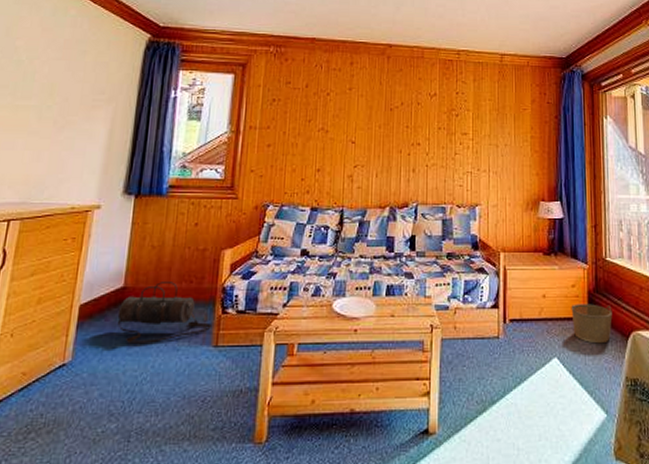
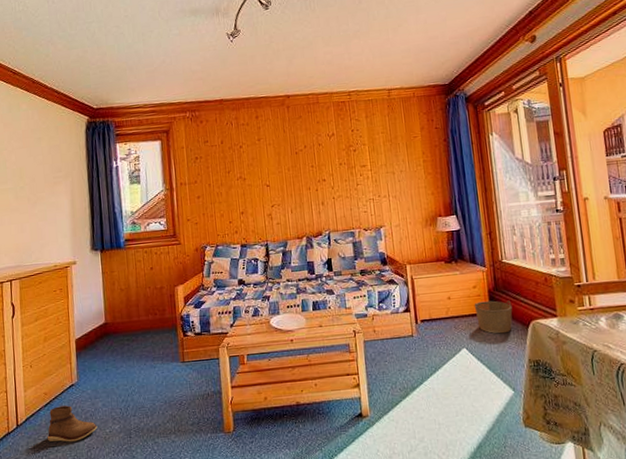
boot: none [13,392,87,443] -> present [47,405,98,442]
duffel bag: present [117,282,212,344] -> none [104,315,177,366]

